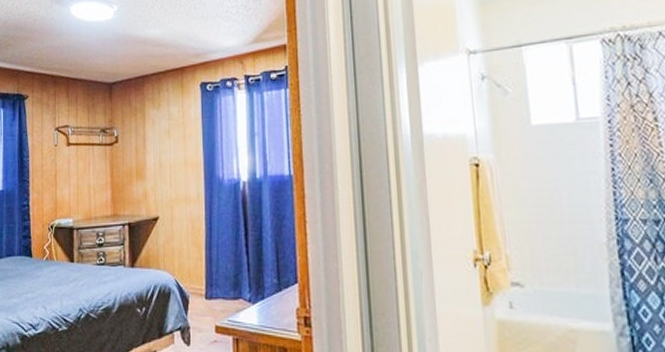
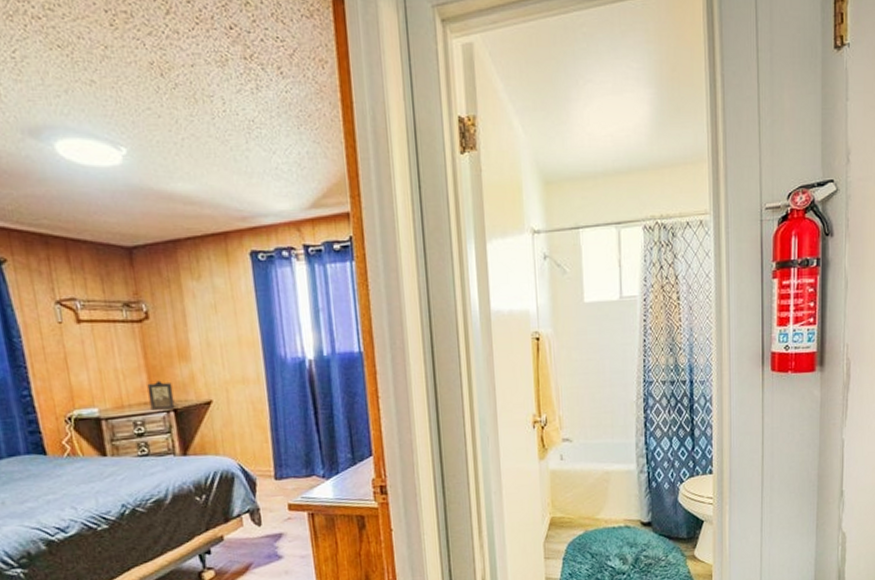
photo frame: none [110,197,132,223] -> present [147,380,178,410]

